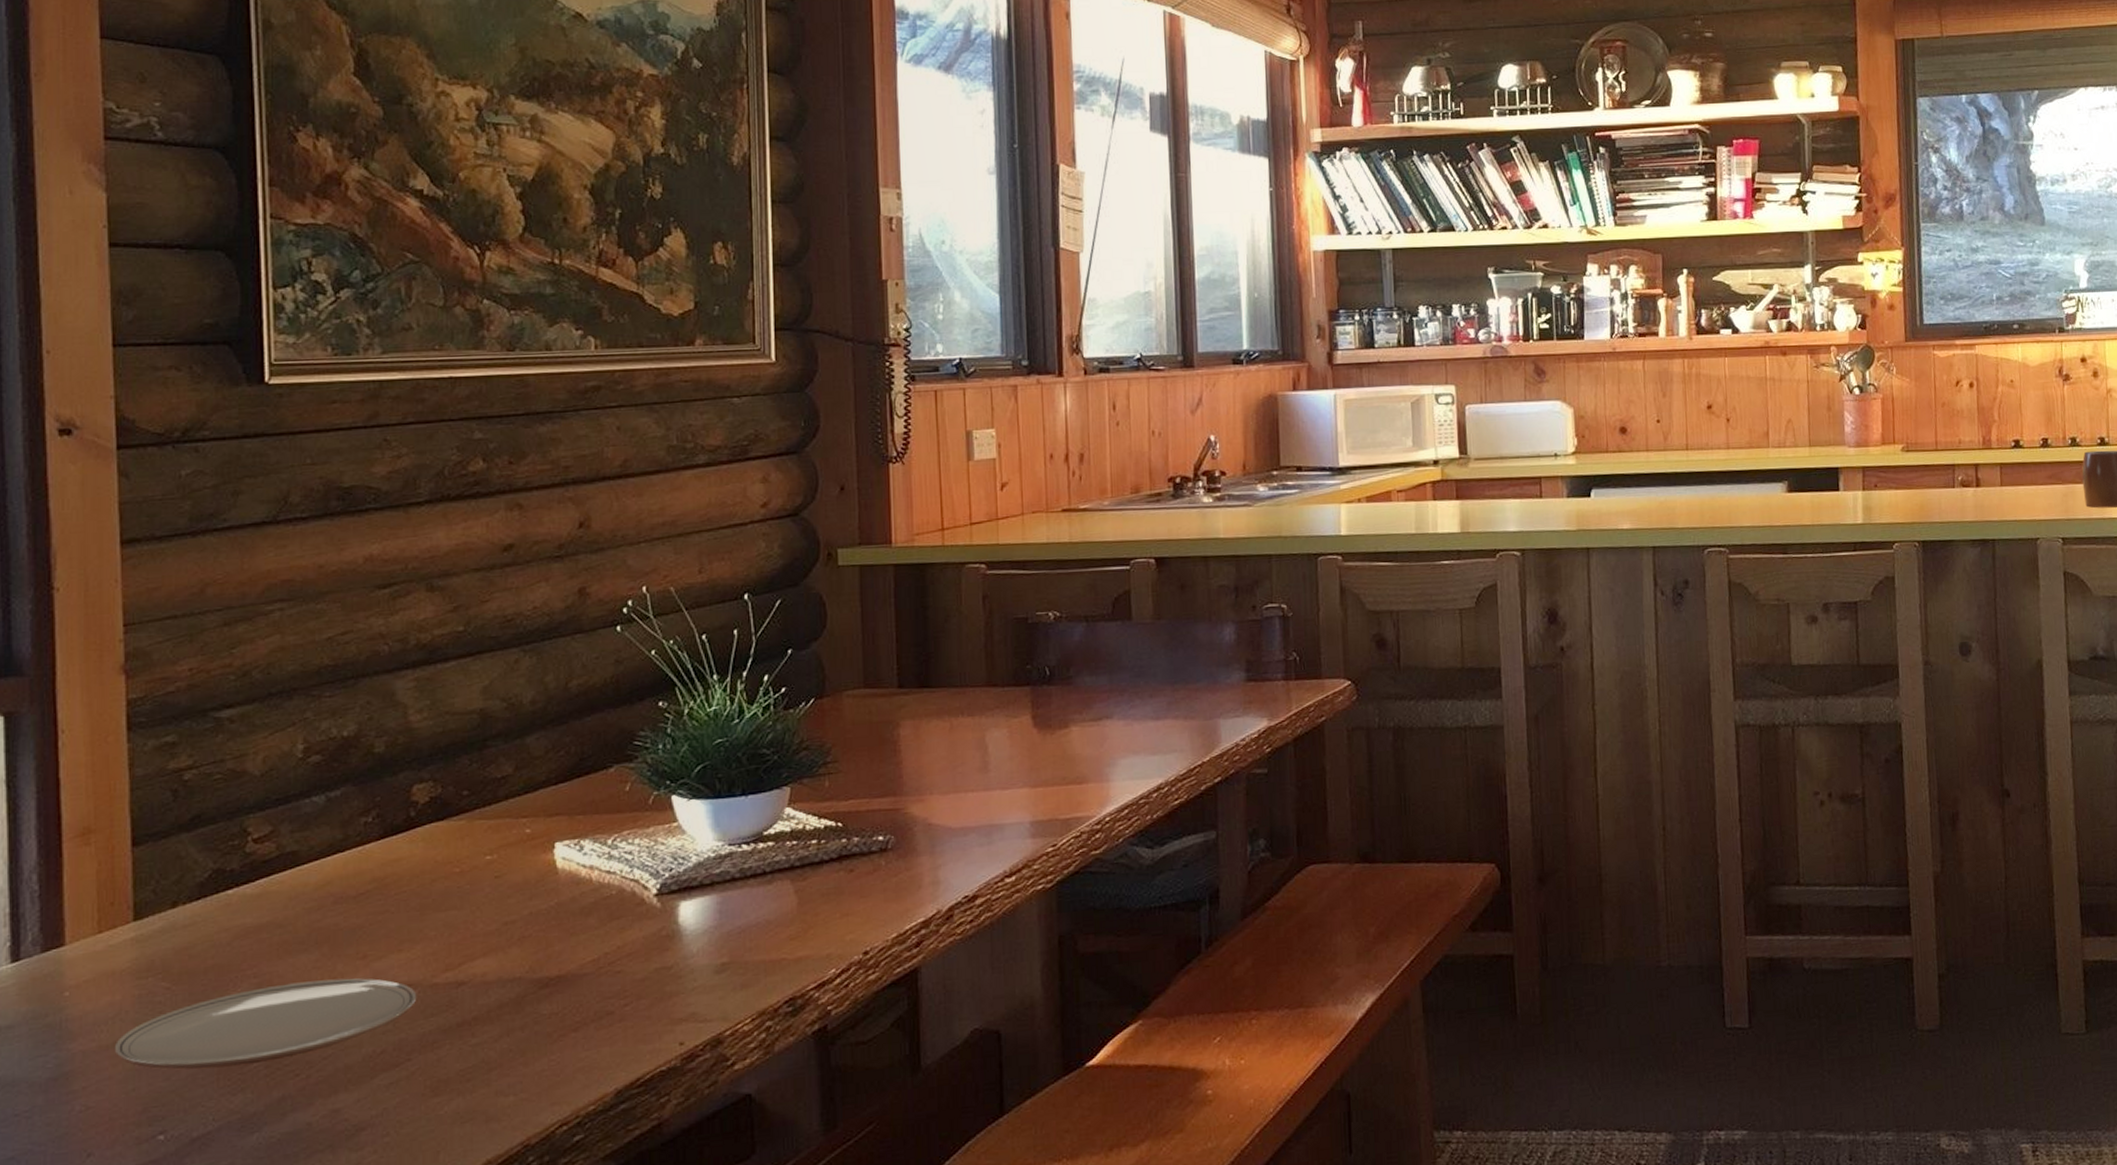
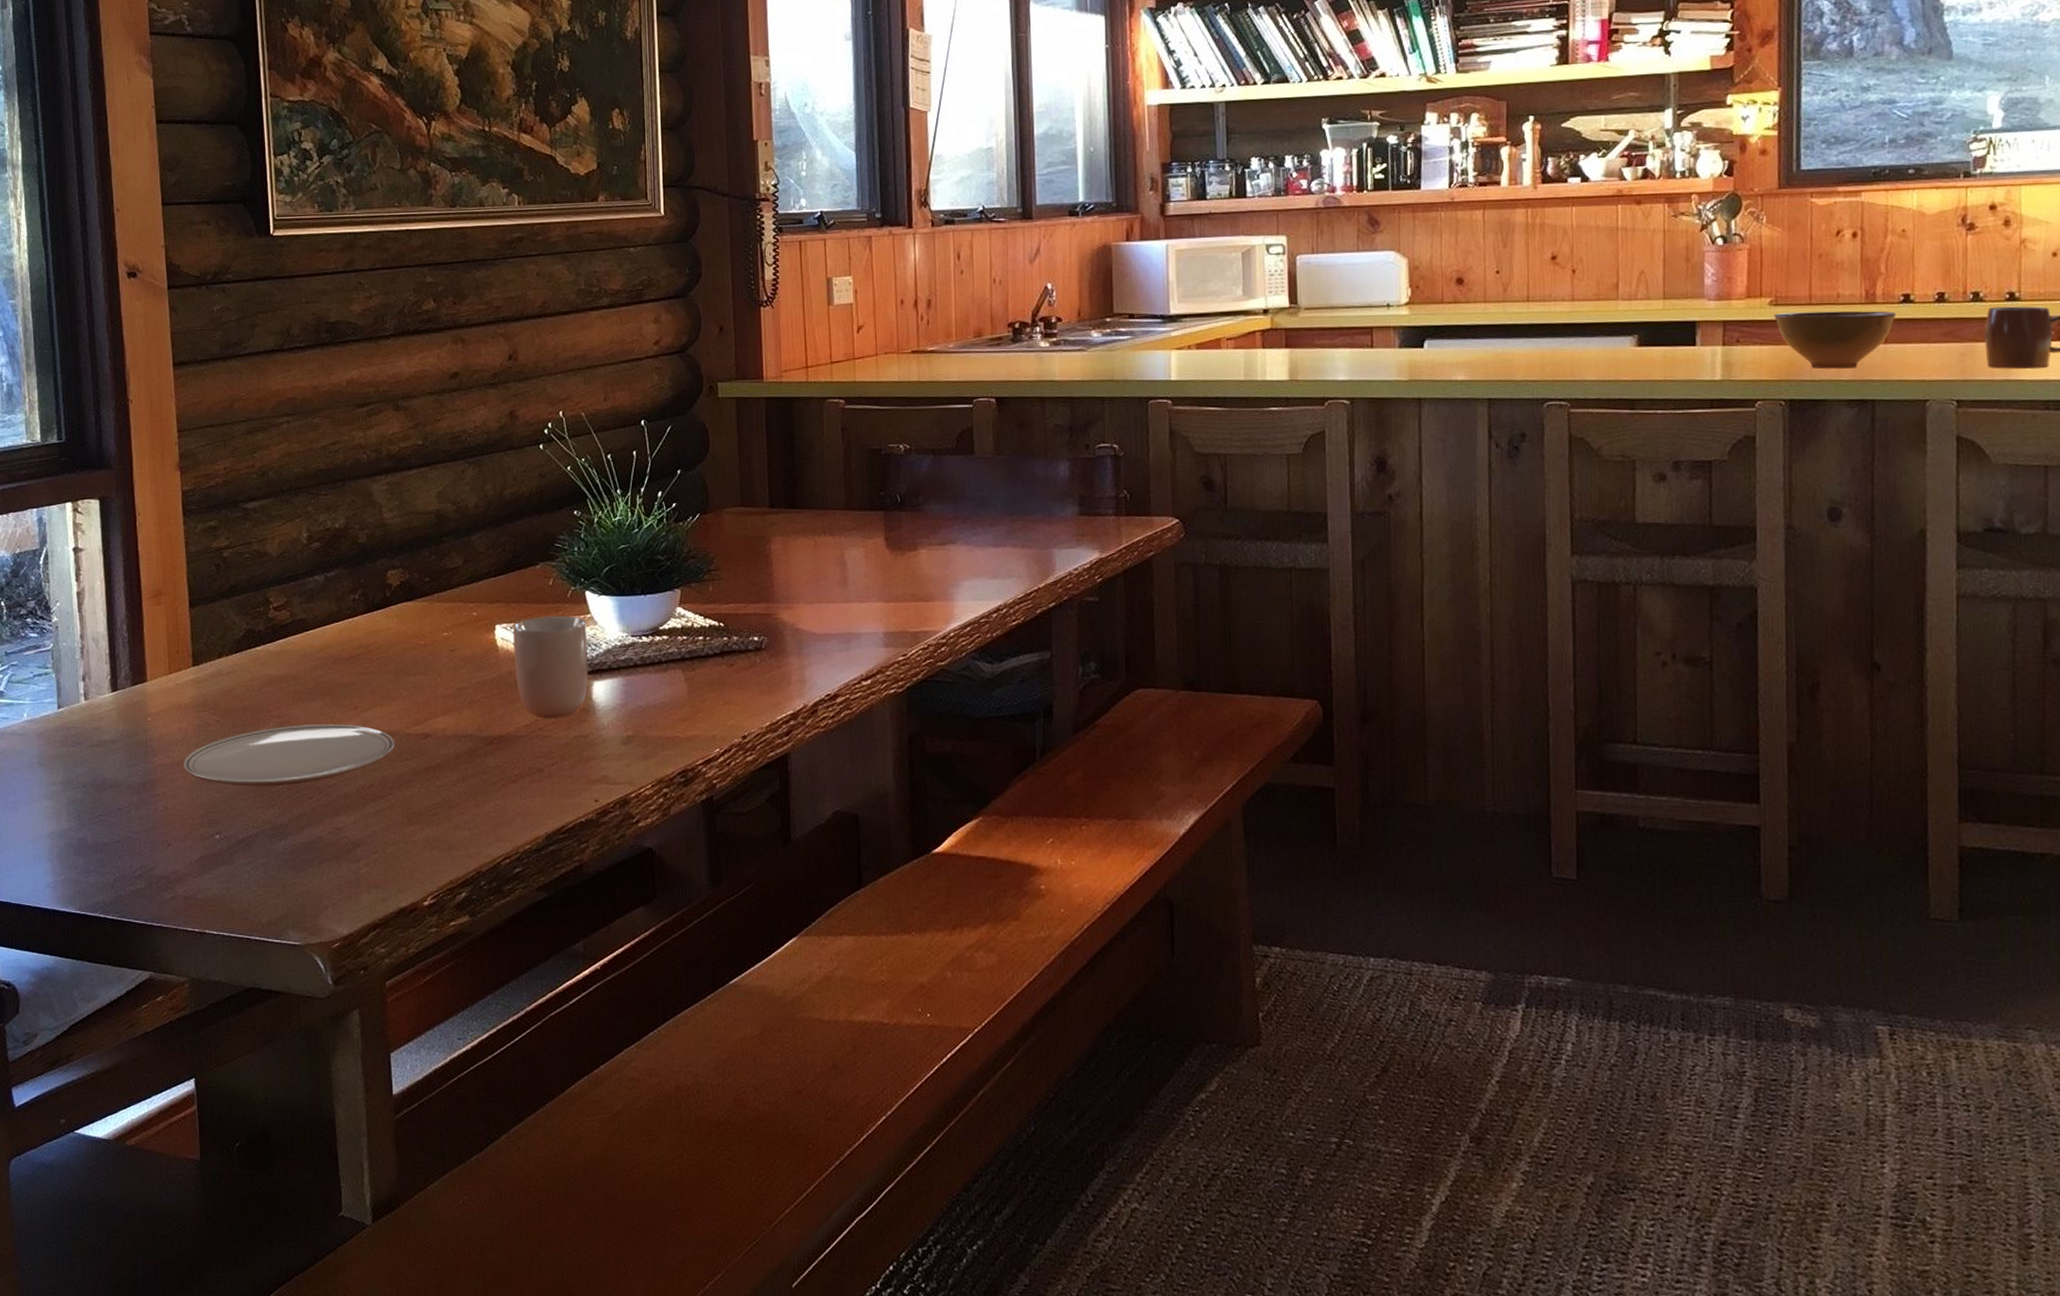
cup: none [578,826,674,951] -> present [513,616,589,718]
bowl: none [1906,455,2009,512] -> present [1774,310,1897,370]

